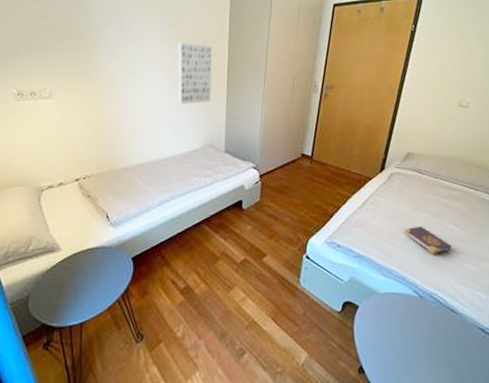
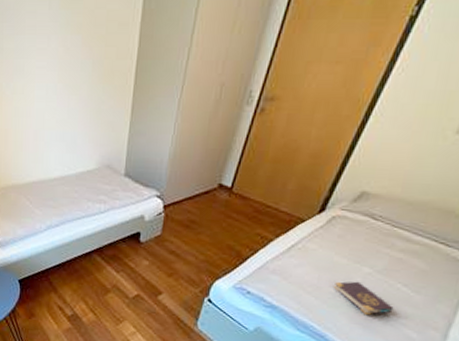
wall art: present [178,43,213,105] -> none [72,32,118,115]

